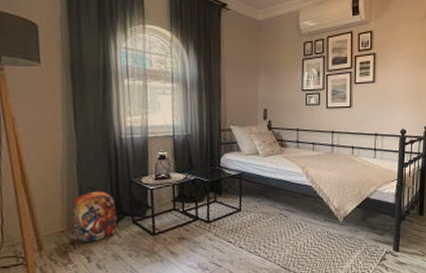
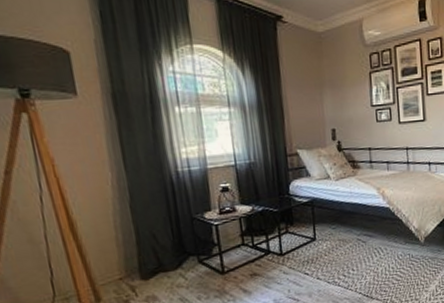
backpack: present [72,187,118,242] -> none [129,228,182,289]

